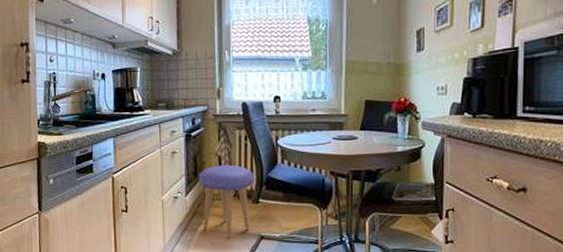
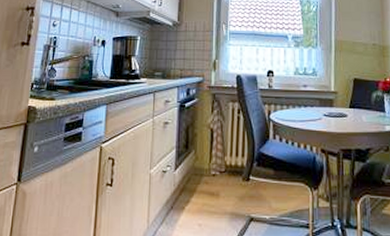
stool: present [198,164,254,239] -> none [189,138,245,220]

